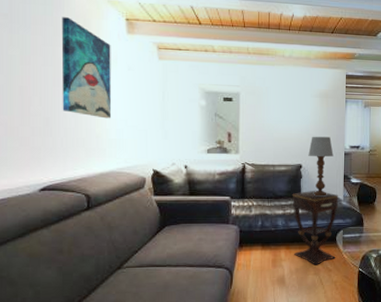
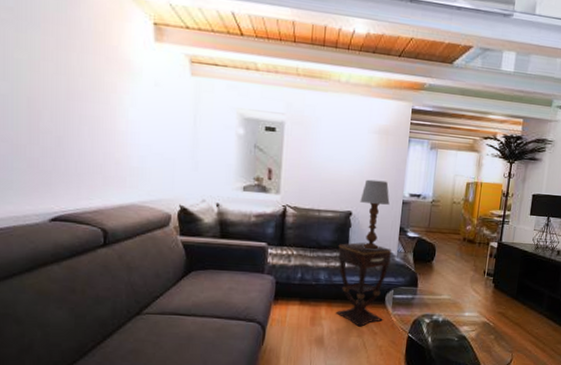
wall art: present [61,17,112,119] -> none [76,16,135,143]

